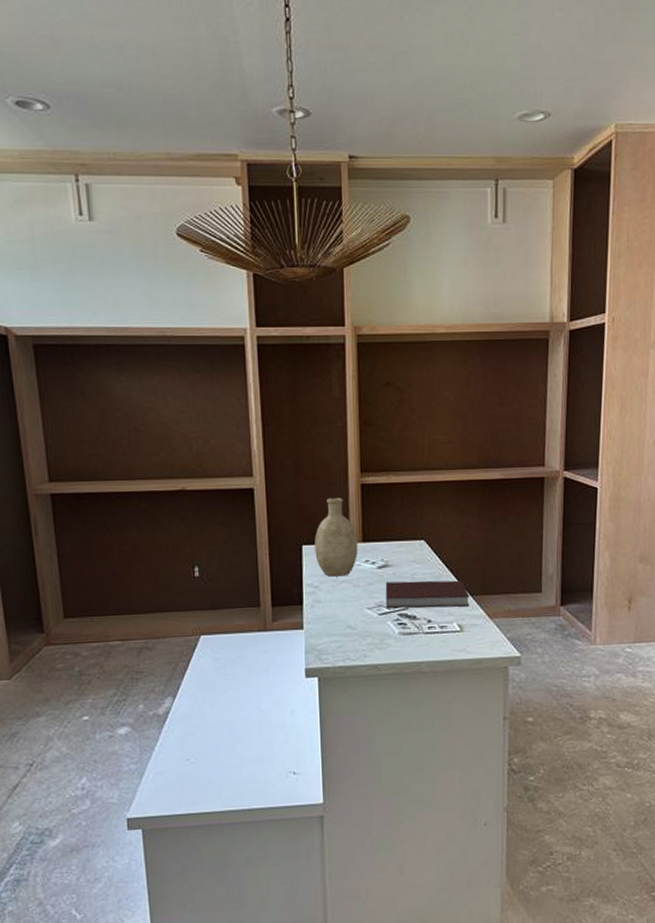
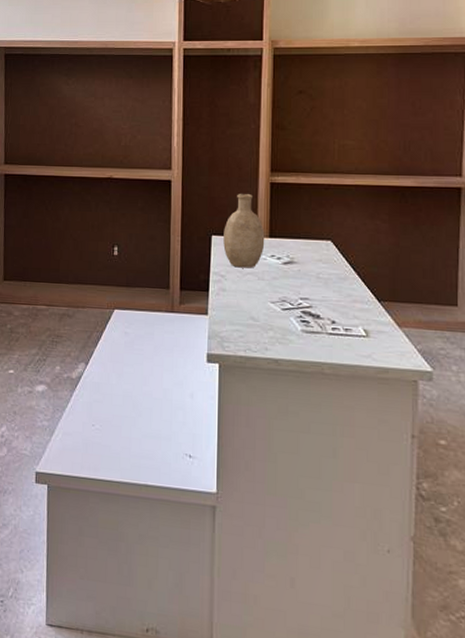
notebook: present [385,580,470,609] -> none [289,278,377,312]

